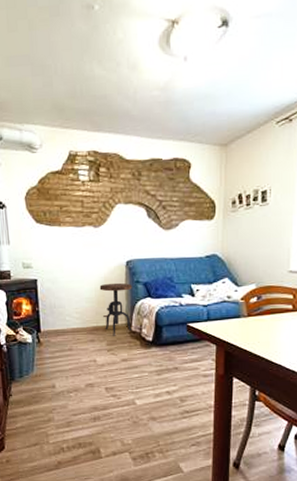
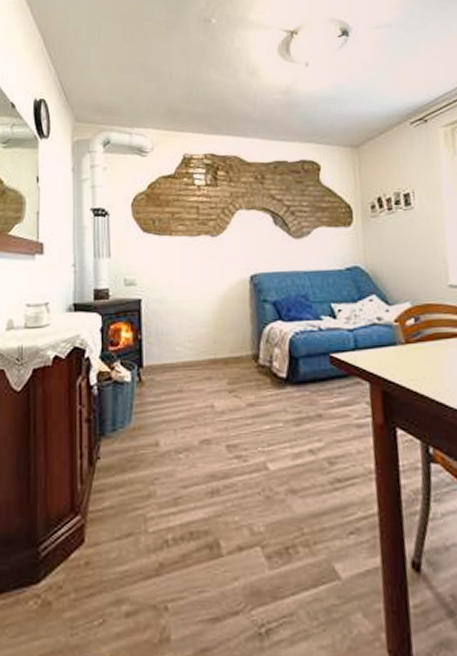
side table: present [99,282,133,336] -> none [218,302,261,372]

